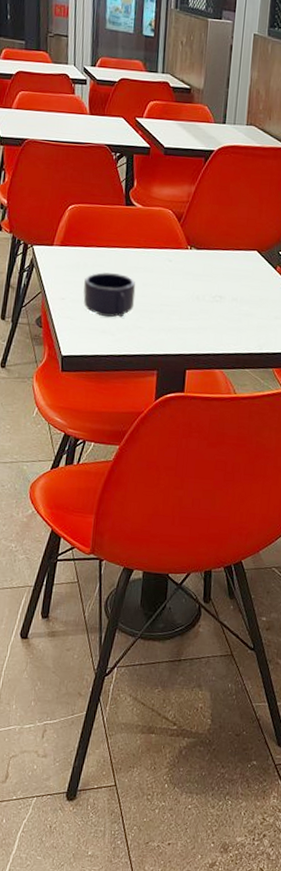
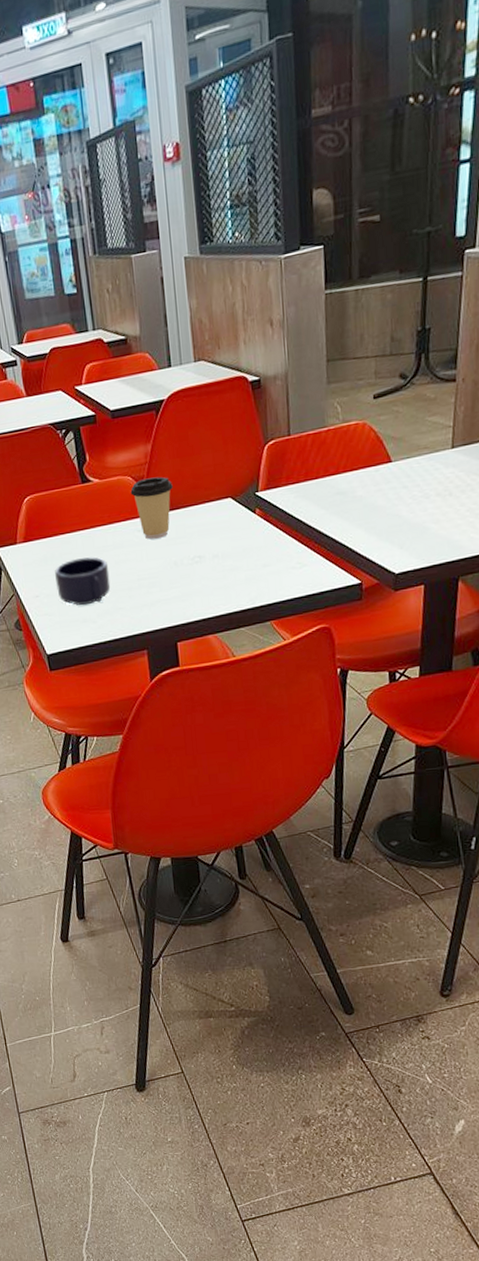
coffee cup: none [168,215,208,272] -> present [130,476,173,540]

